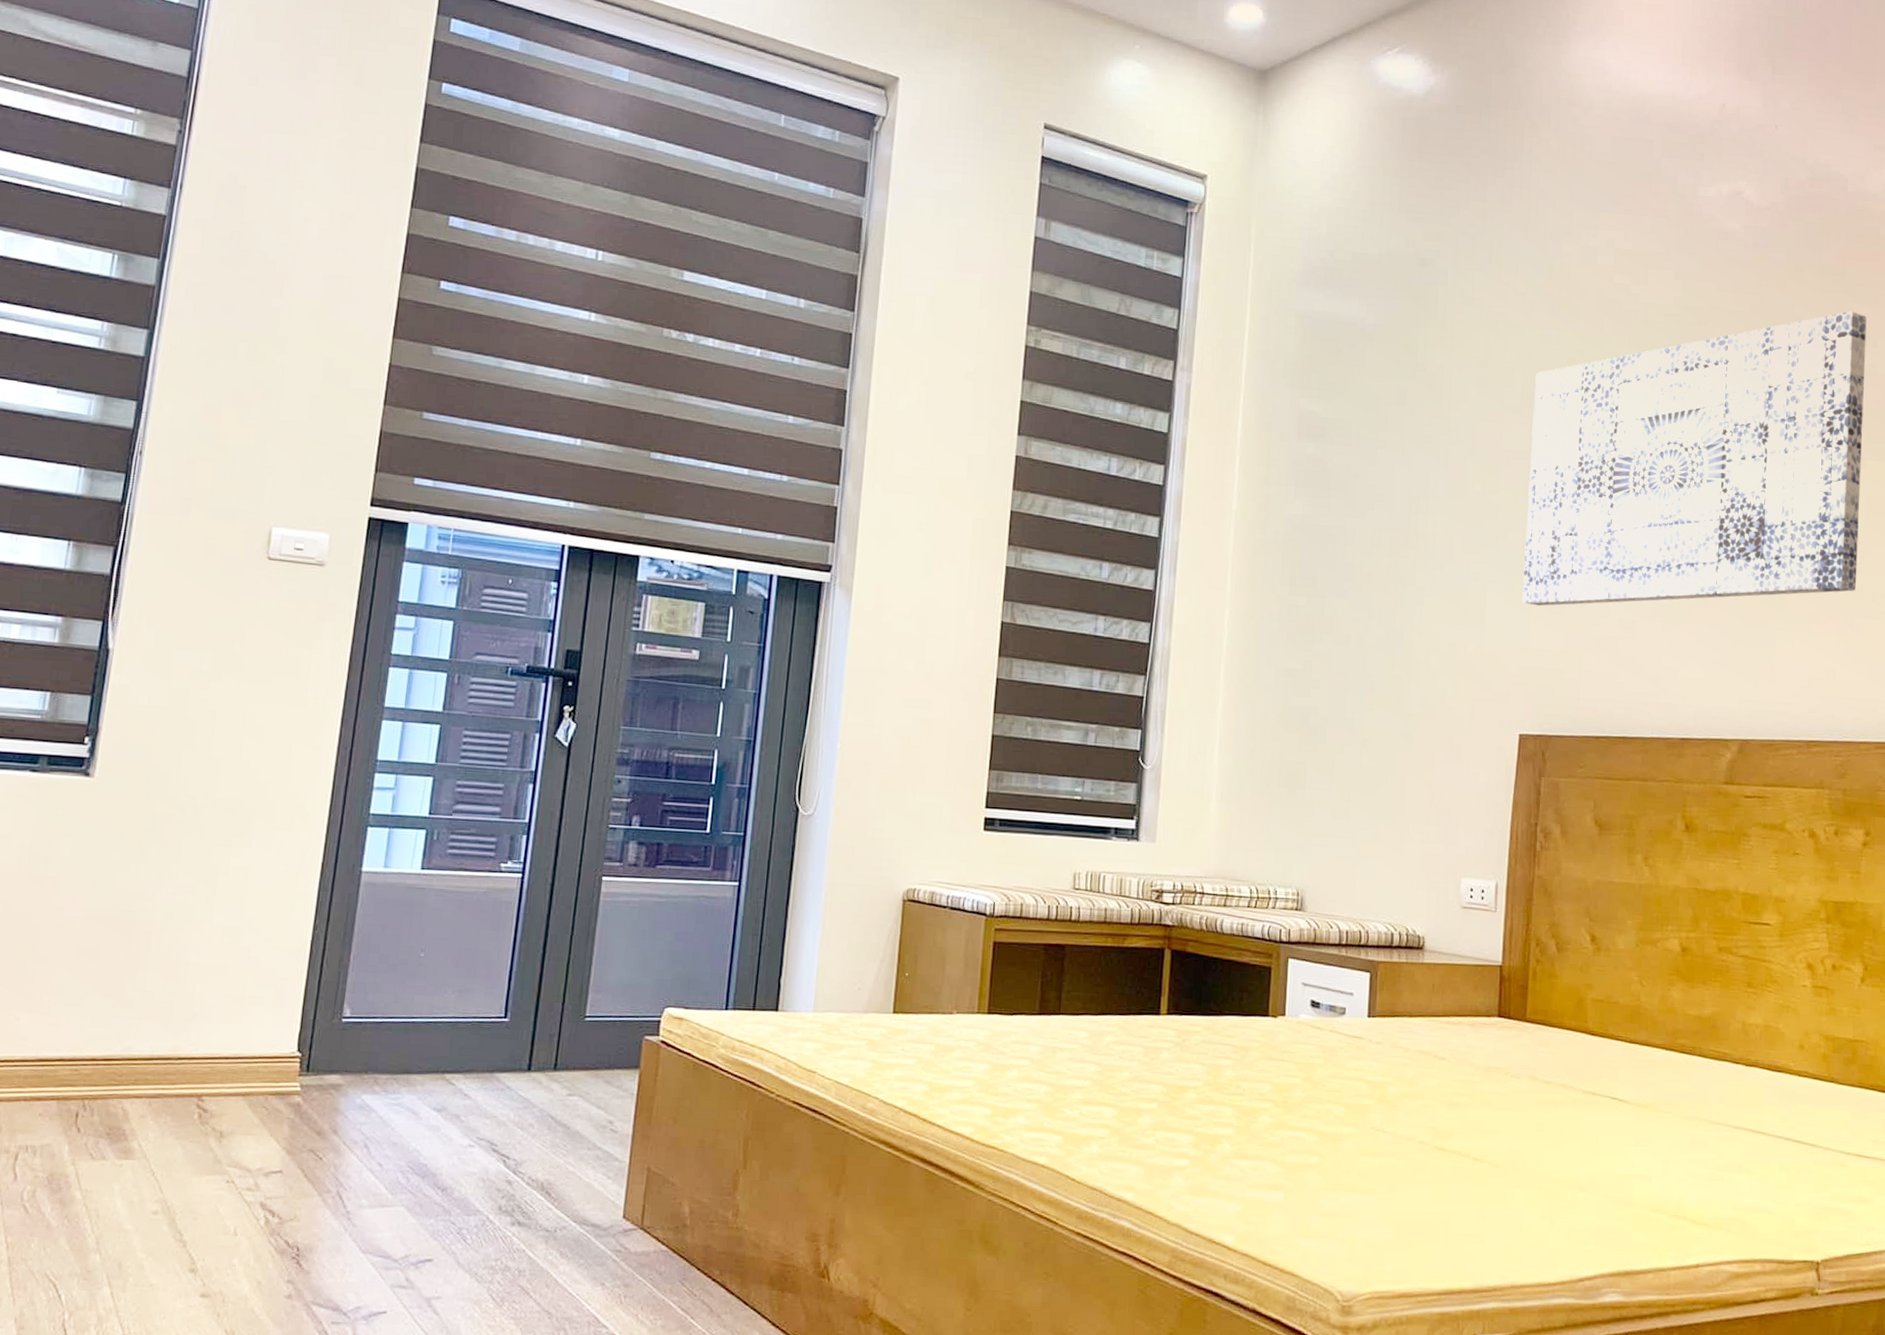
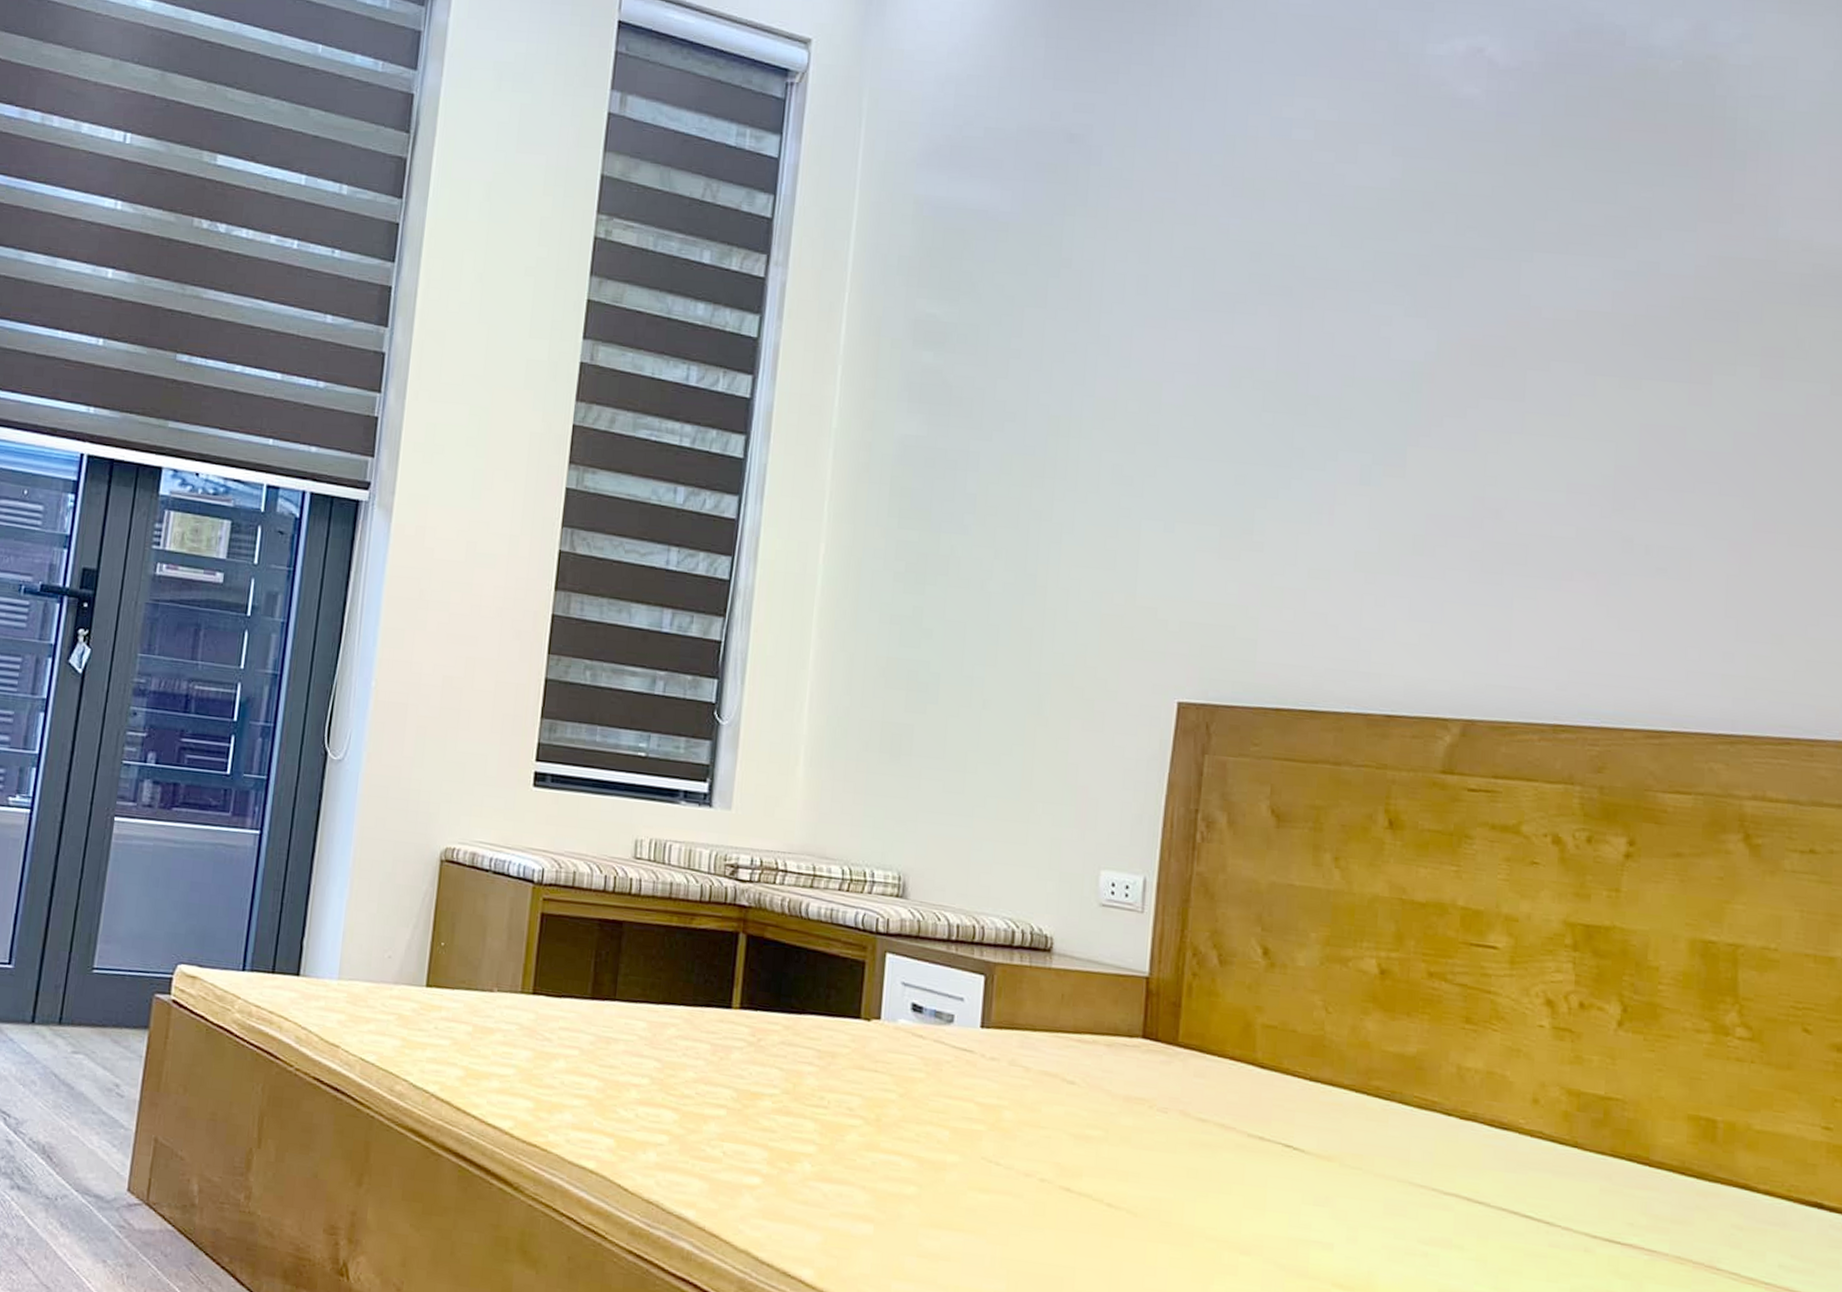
wall art: present [1522,311,1867,606] -> none [1185,195,1647,550]

